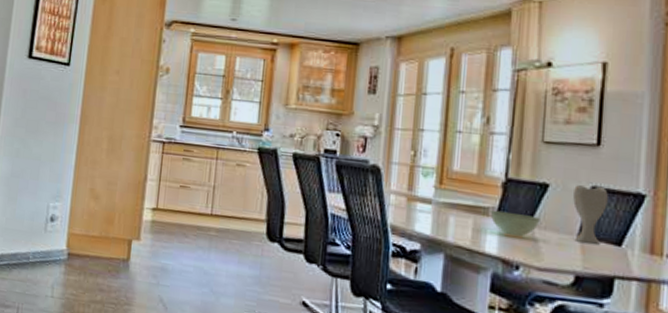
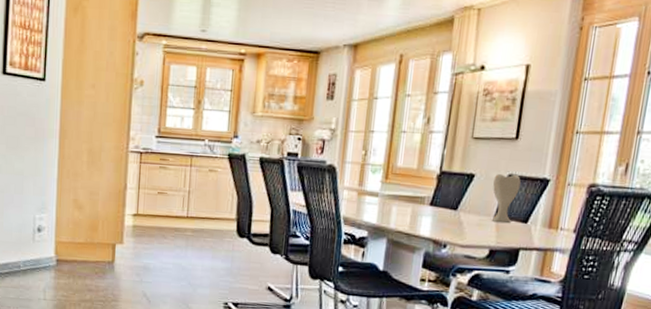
bowl: present [490,210,540,239] -> none [425,199,466,222]

